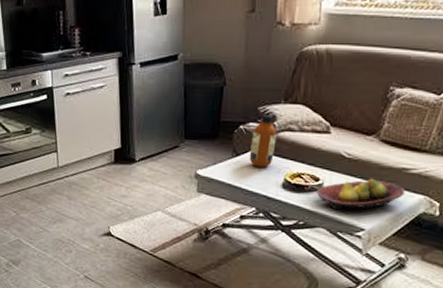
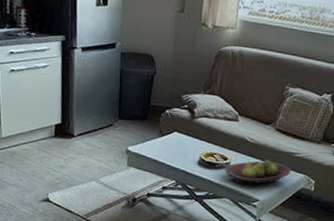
bottle: present [249,115,277,169] -> none [172,102,196,148]

